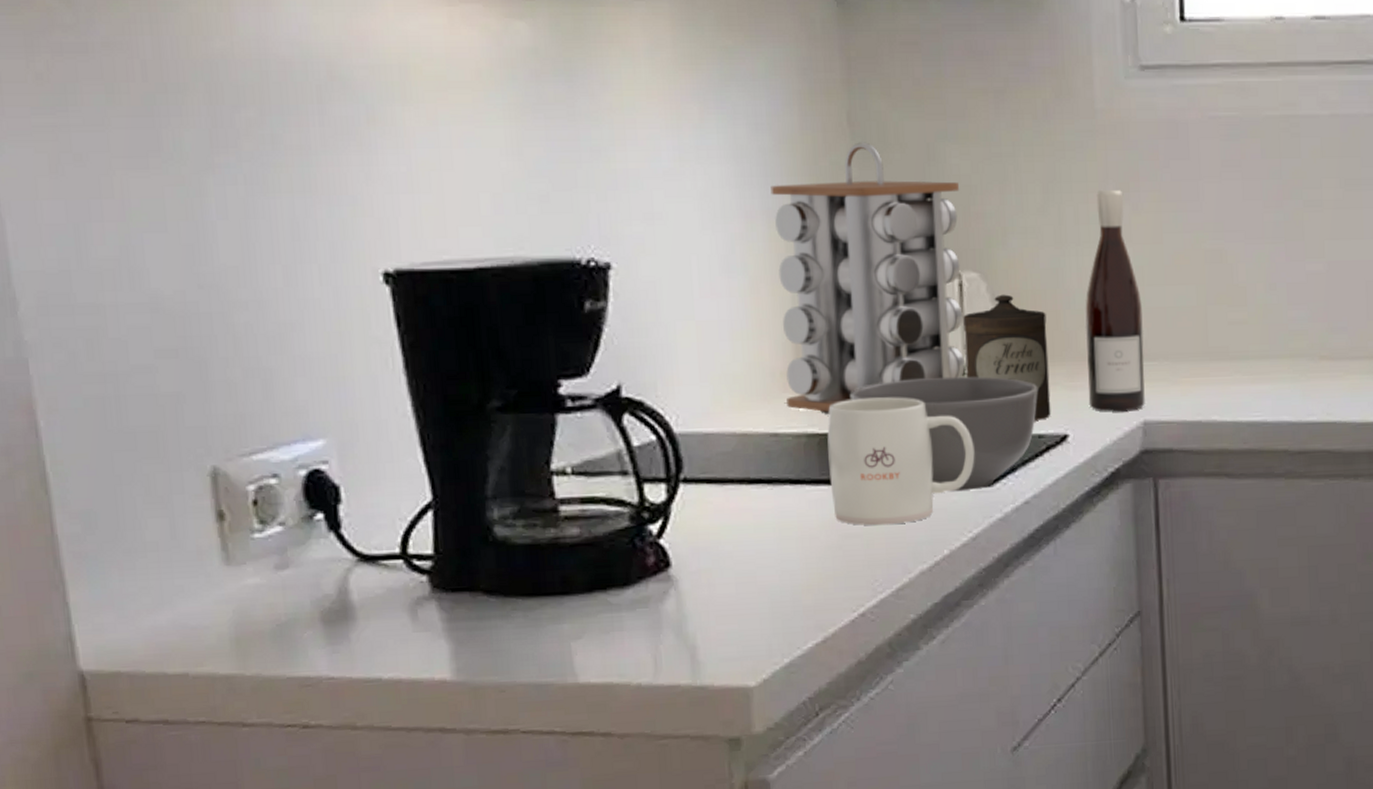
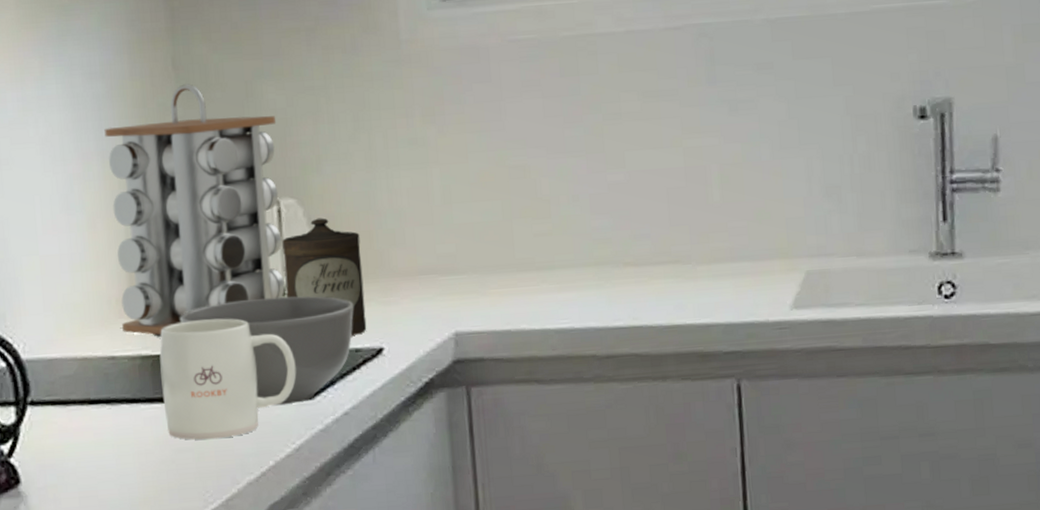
bottle: present [1085,190,1145,411] -> none [396,114,456,324]

